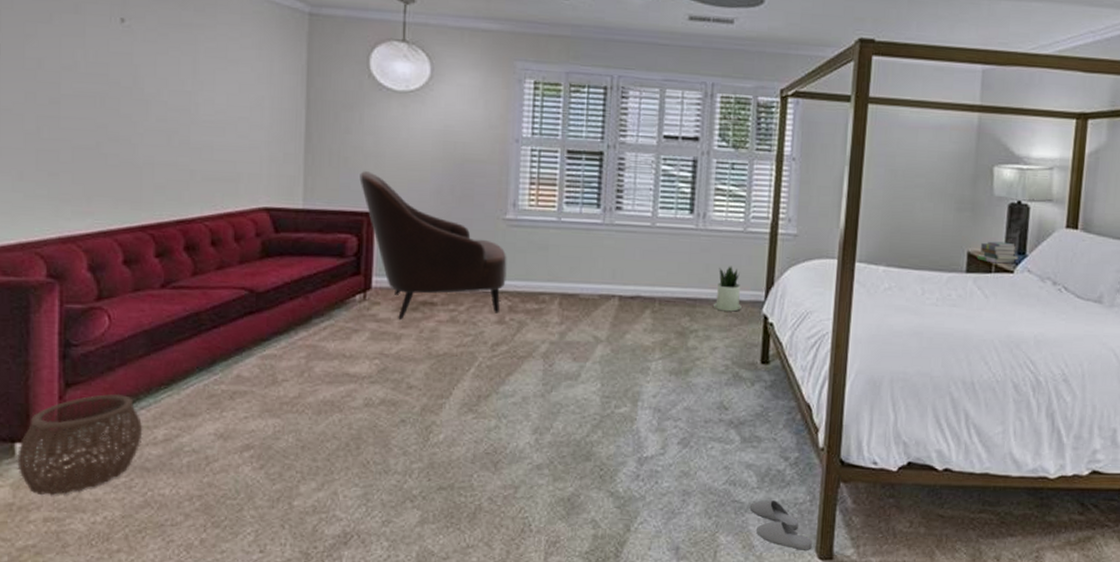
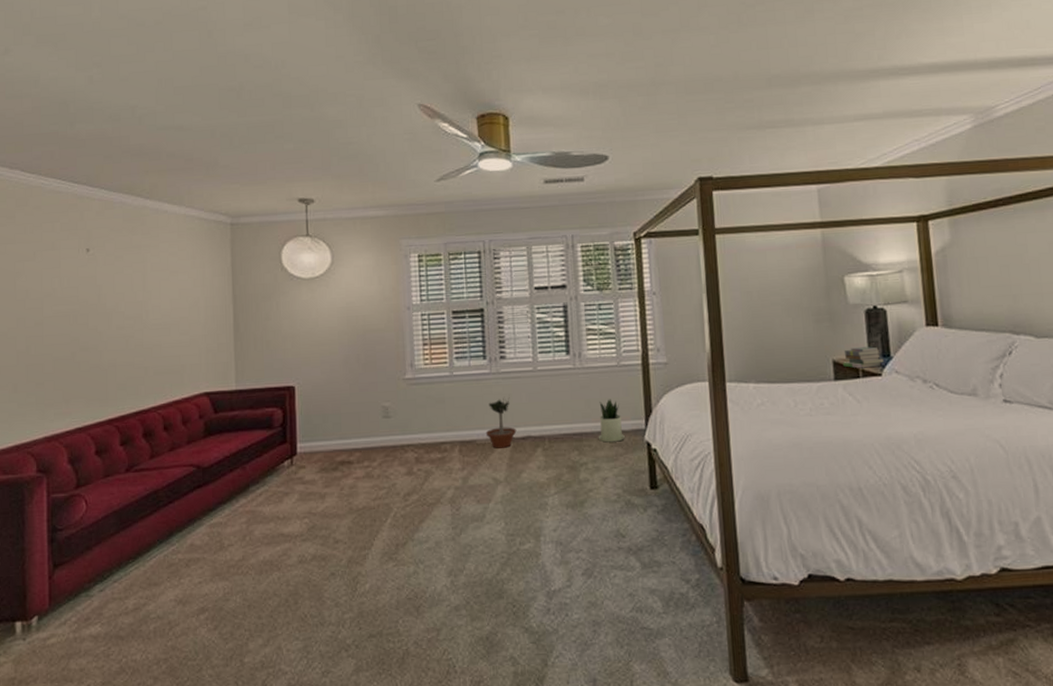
woven basket: present [16,393,143,496] -> none [16,570,117,669]
armchair: present [359,171,507,320] -> none [280,351,411,480]
potted tree: none [590,252,626,306] -> present [485,397,517,449]
slippers: present [750,499,812,550] -> none [659,623,726,674]

